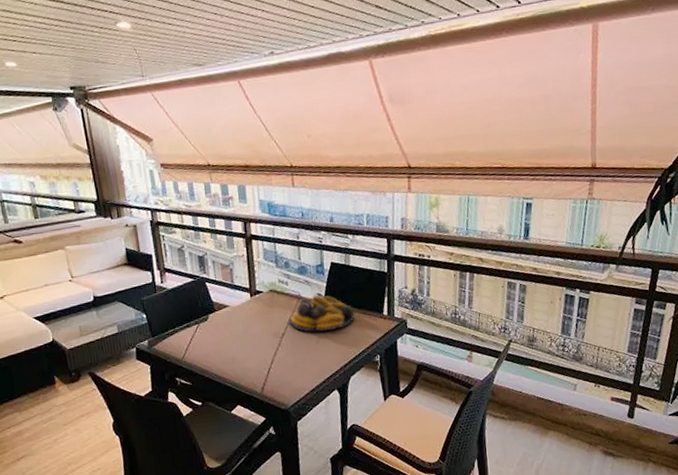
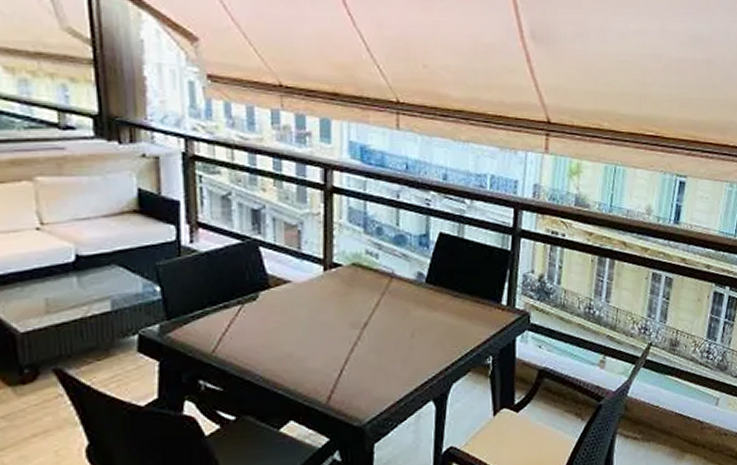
fruit bowl: present [288,295,355,332] -> none [374,274,465,323]

